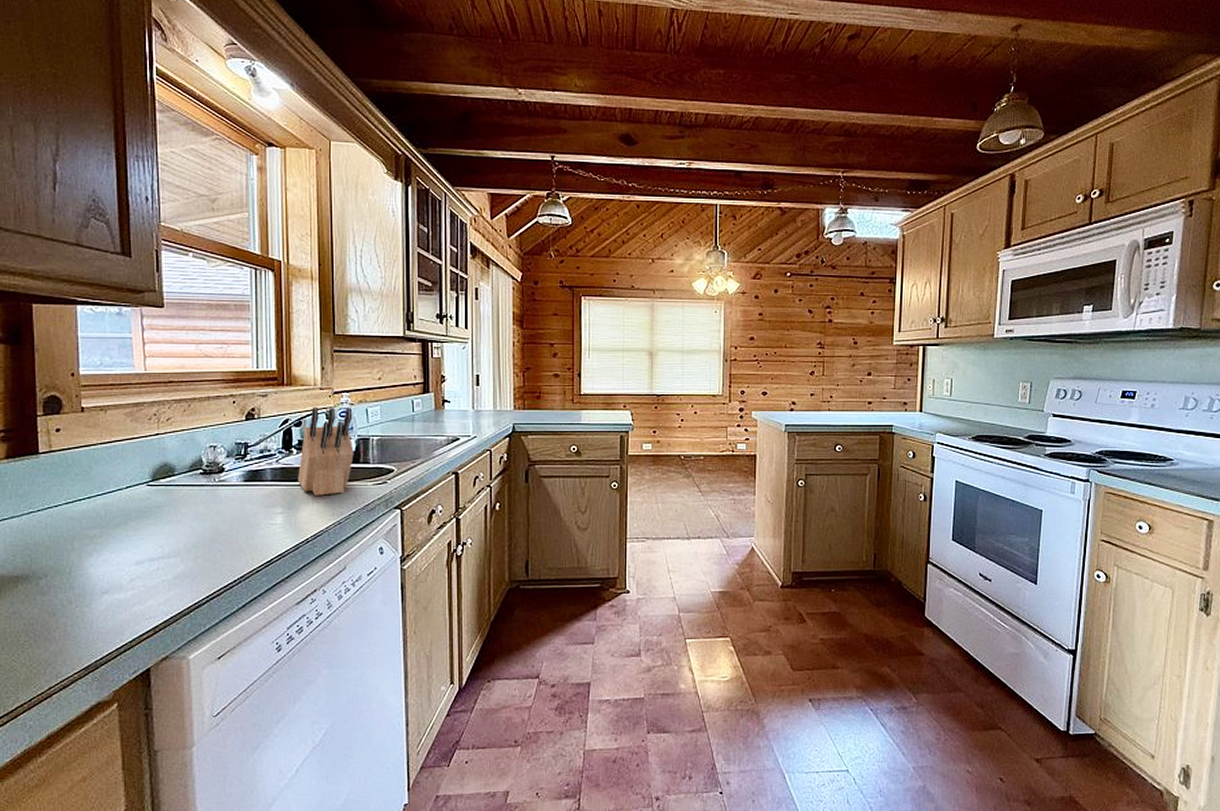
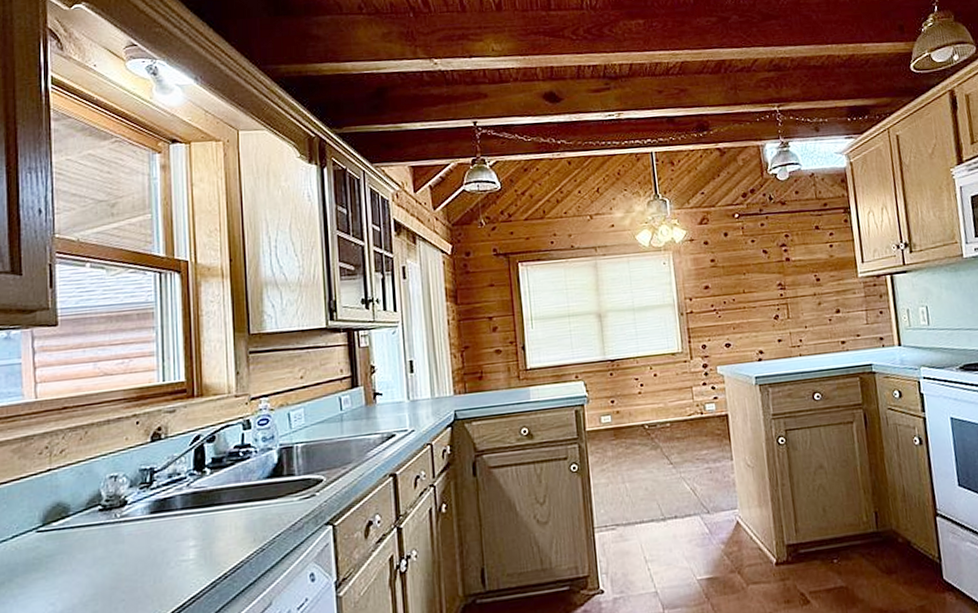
knife block: present [298,406,354,496] -> none [212,414,277,521]

